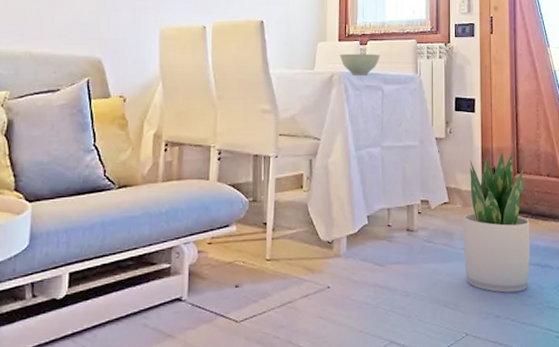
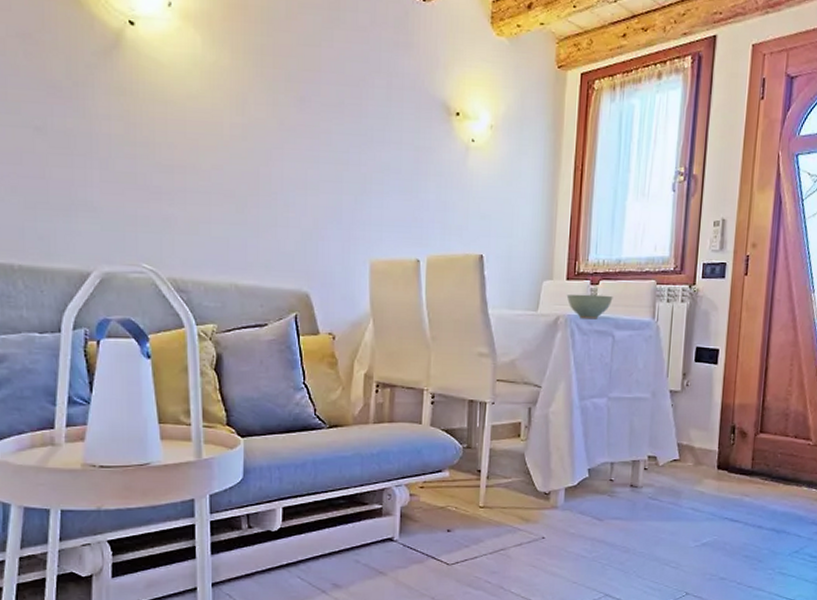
planter: present [463,153,530,293] -> none [691,410,770,555]

